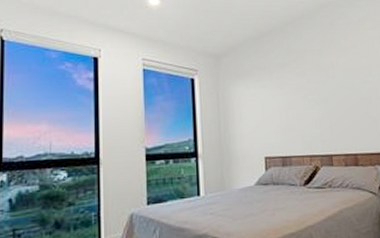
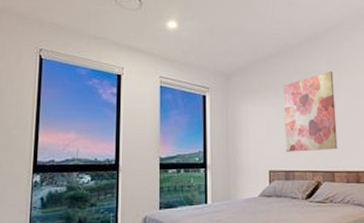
wall art: none [277,50,335,137] -> present [283,71,338,152]

